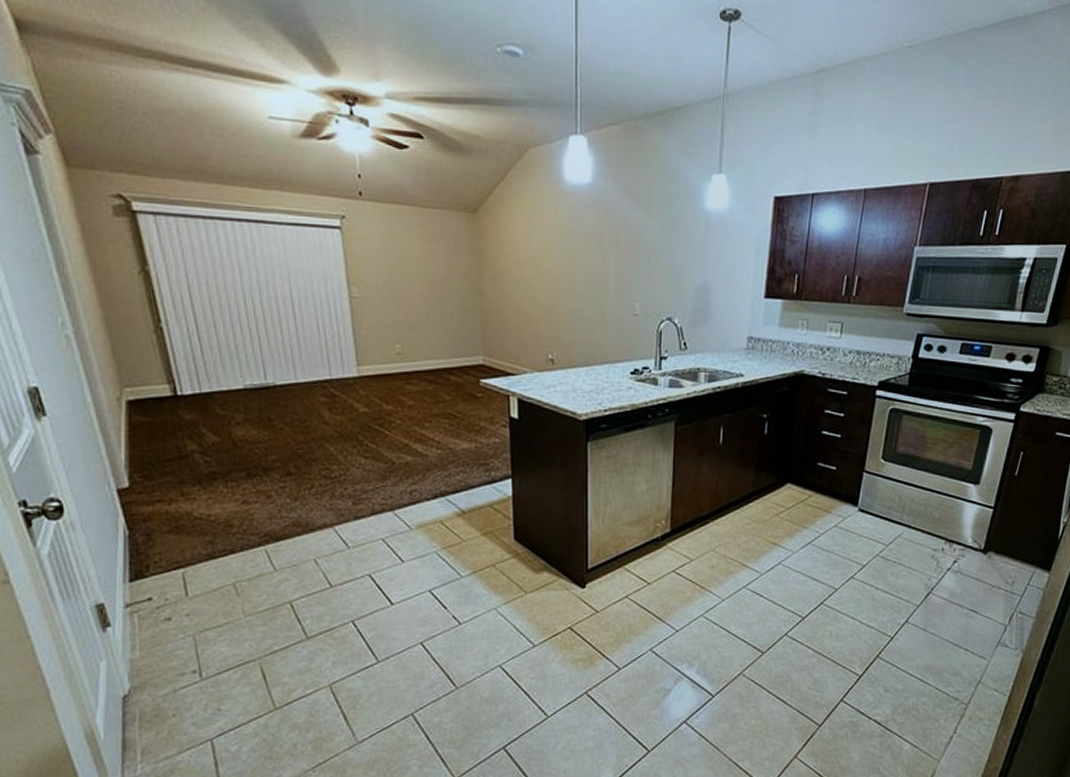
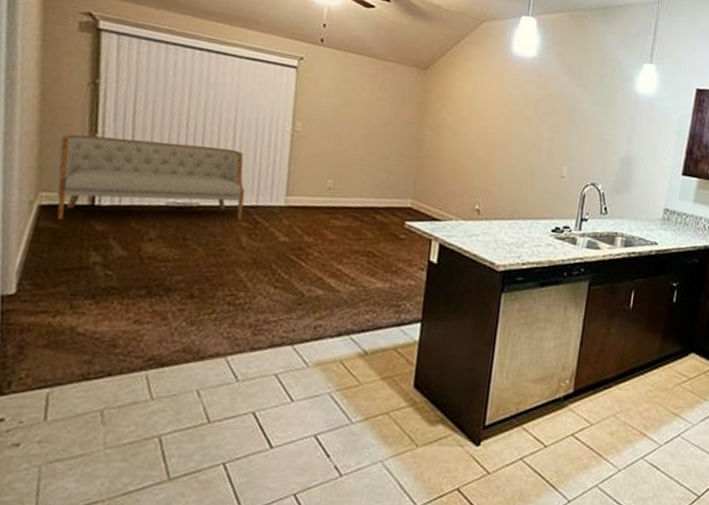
sofa: none [128,323,319,413] -> present [56,134,245,220]

